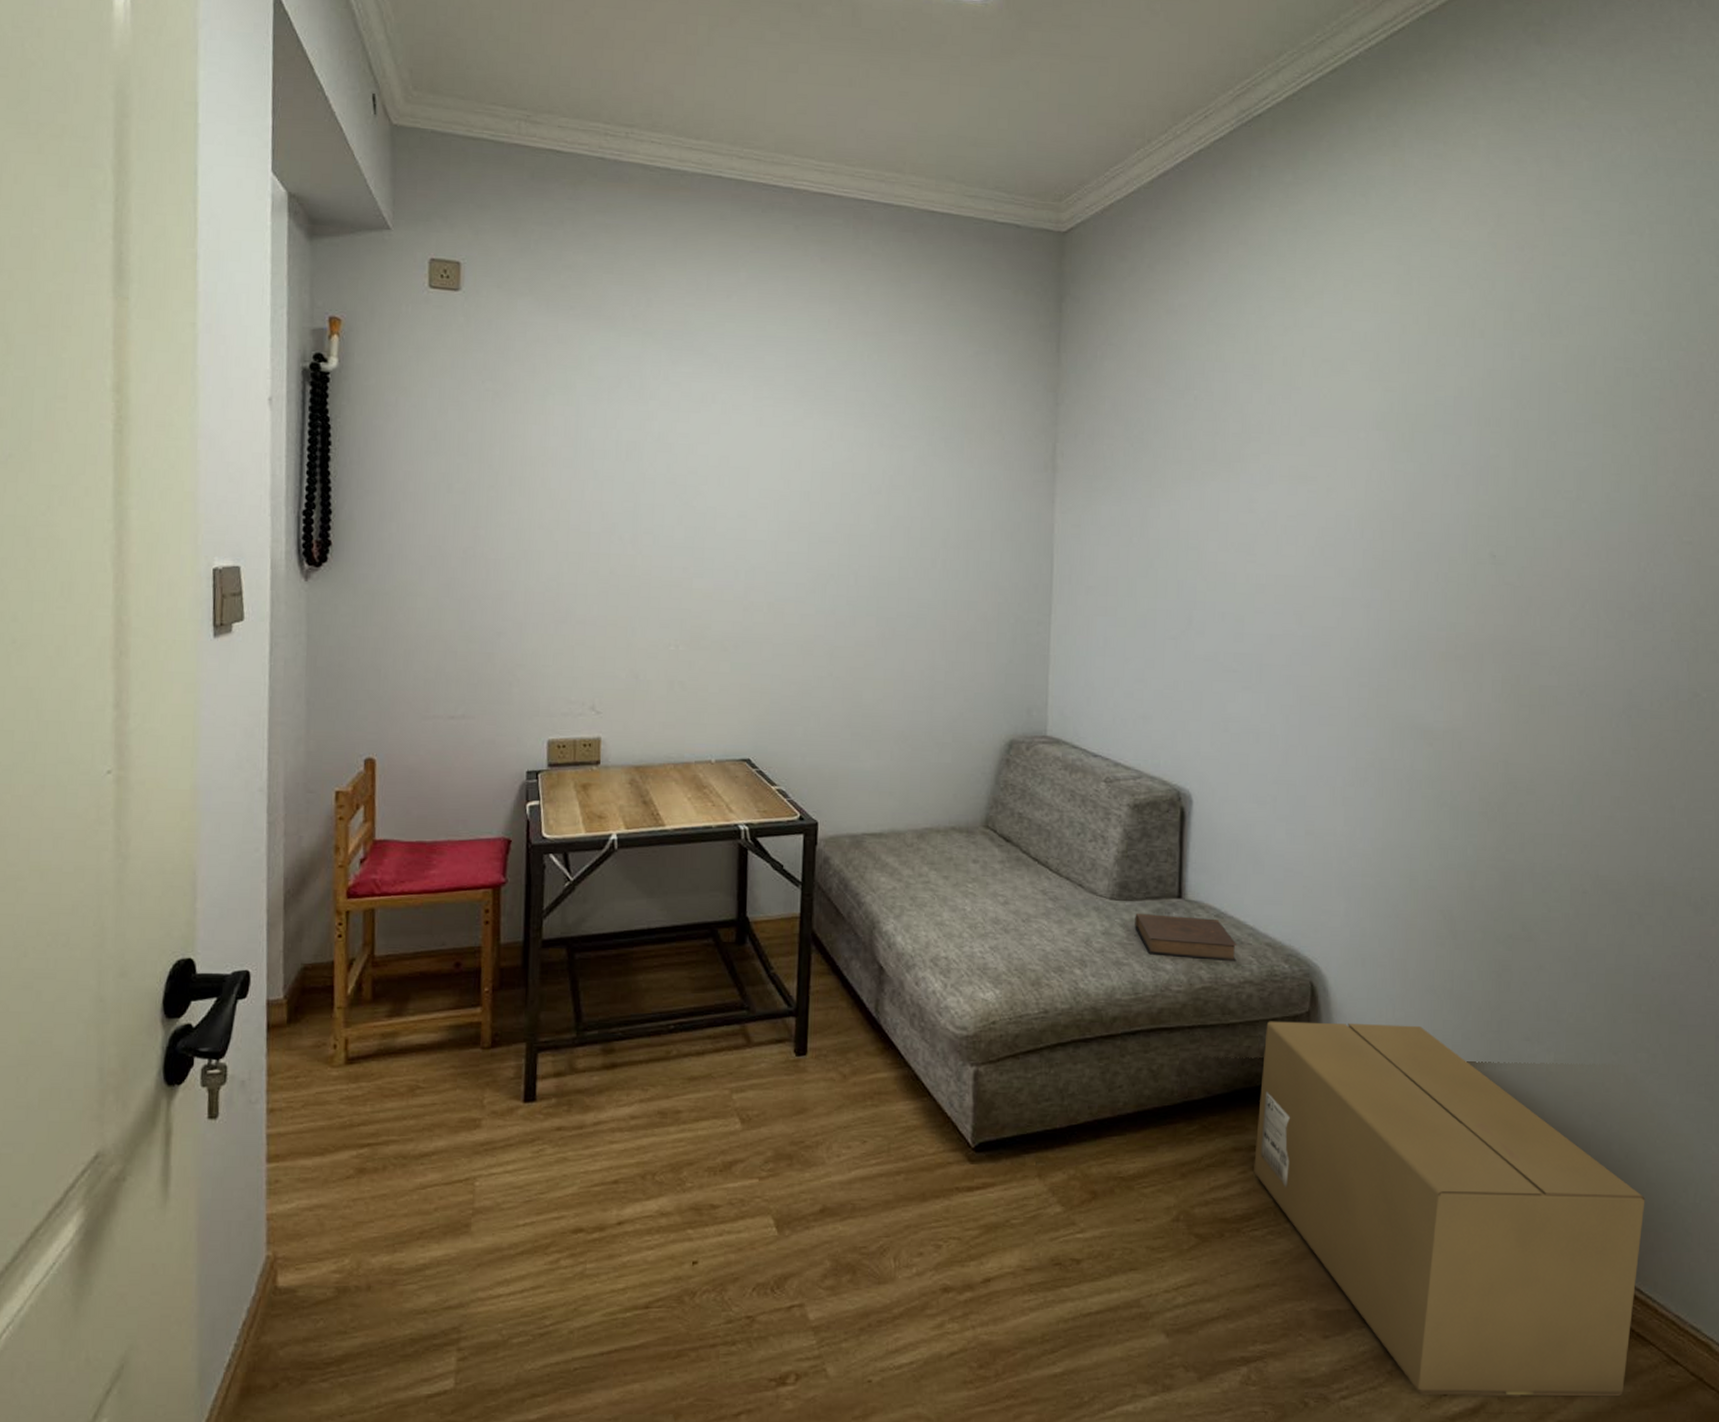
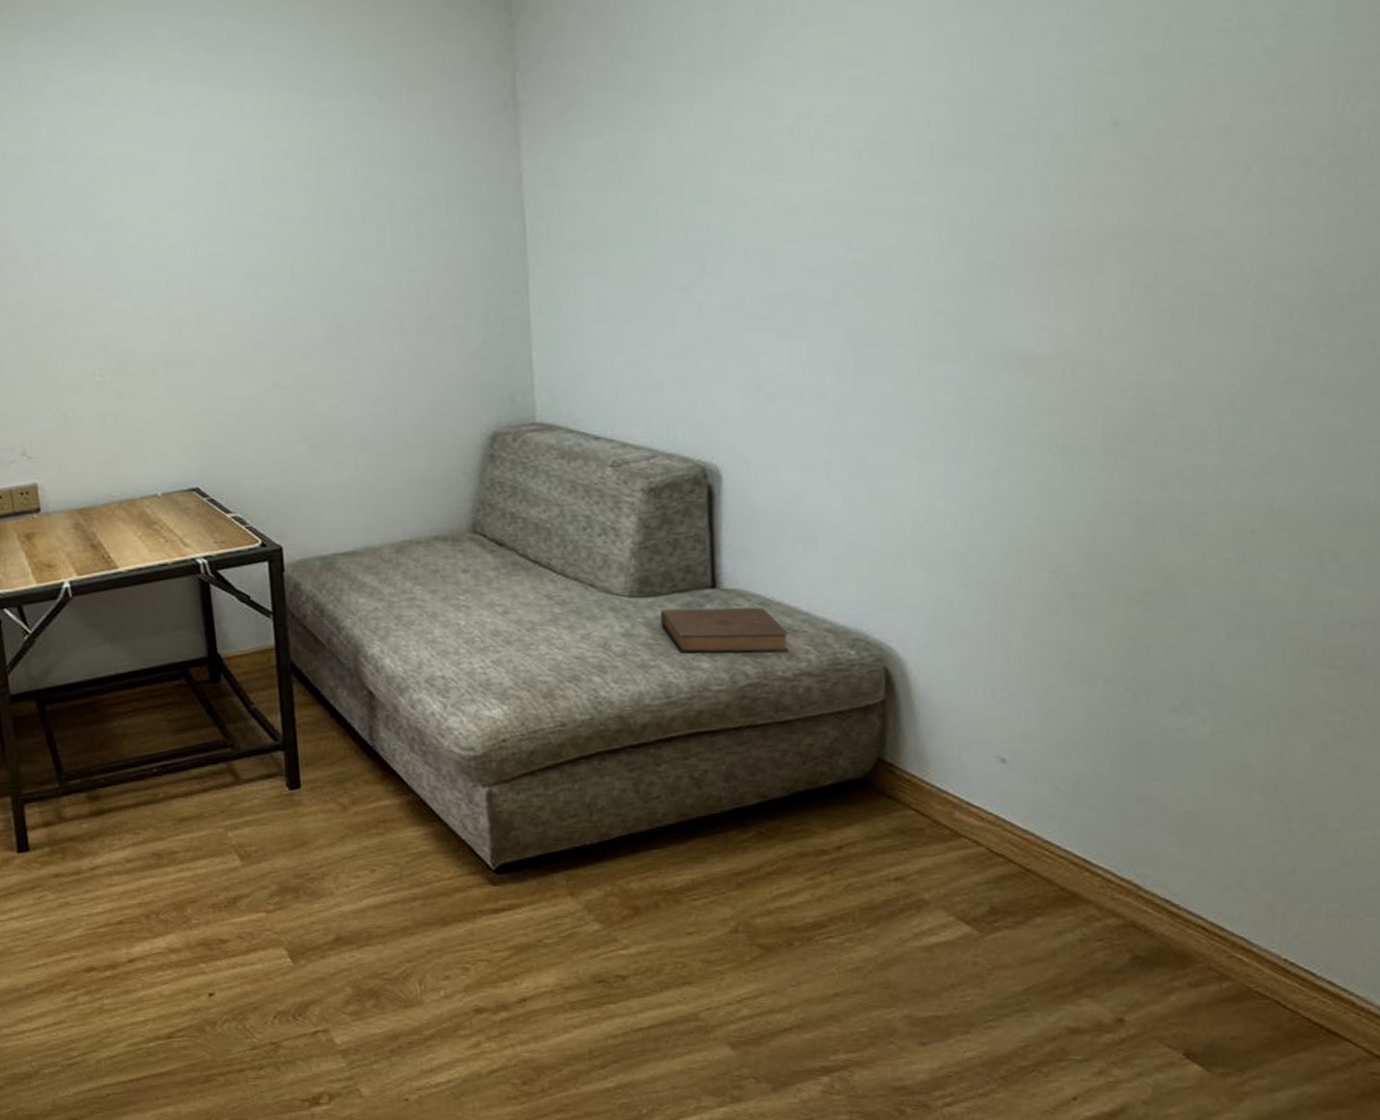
box: present [1254,1021,1645,1397] -> none [824,705,1339,1100]

